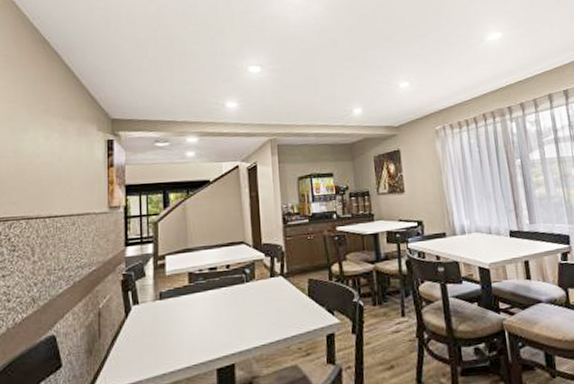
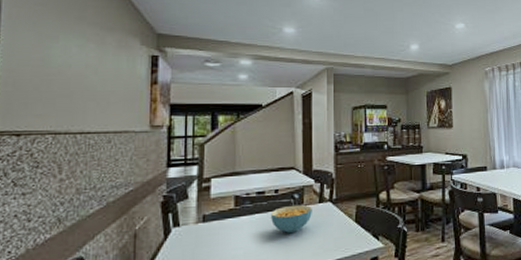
cereal bowl: none [223,279,264,309] -> present [270,204,312,233]

